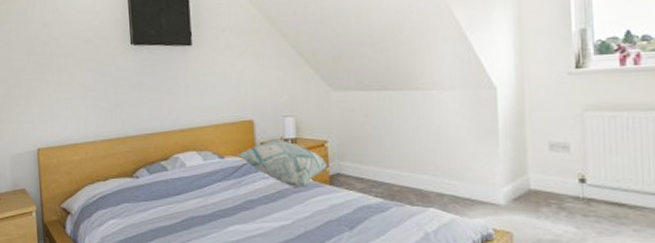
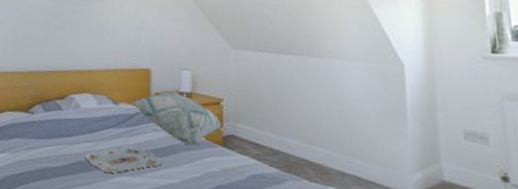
serving tray: none [196,196,274,223] -> present [85,146,163,173]

